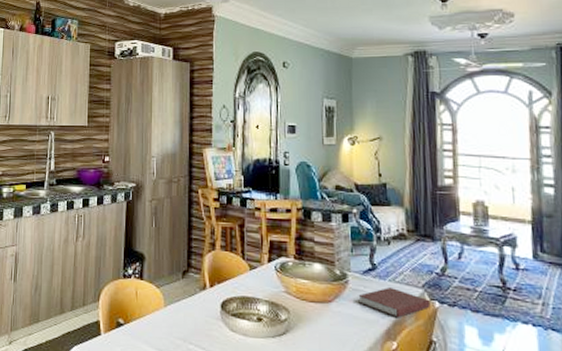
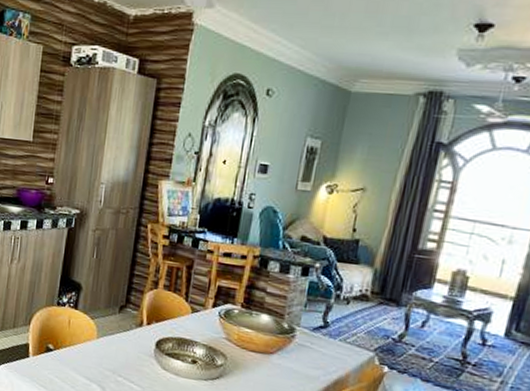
notebook: present [358,288,430,318] -> none [301,346,379,378]

